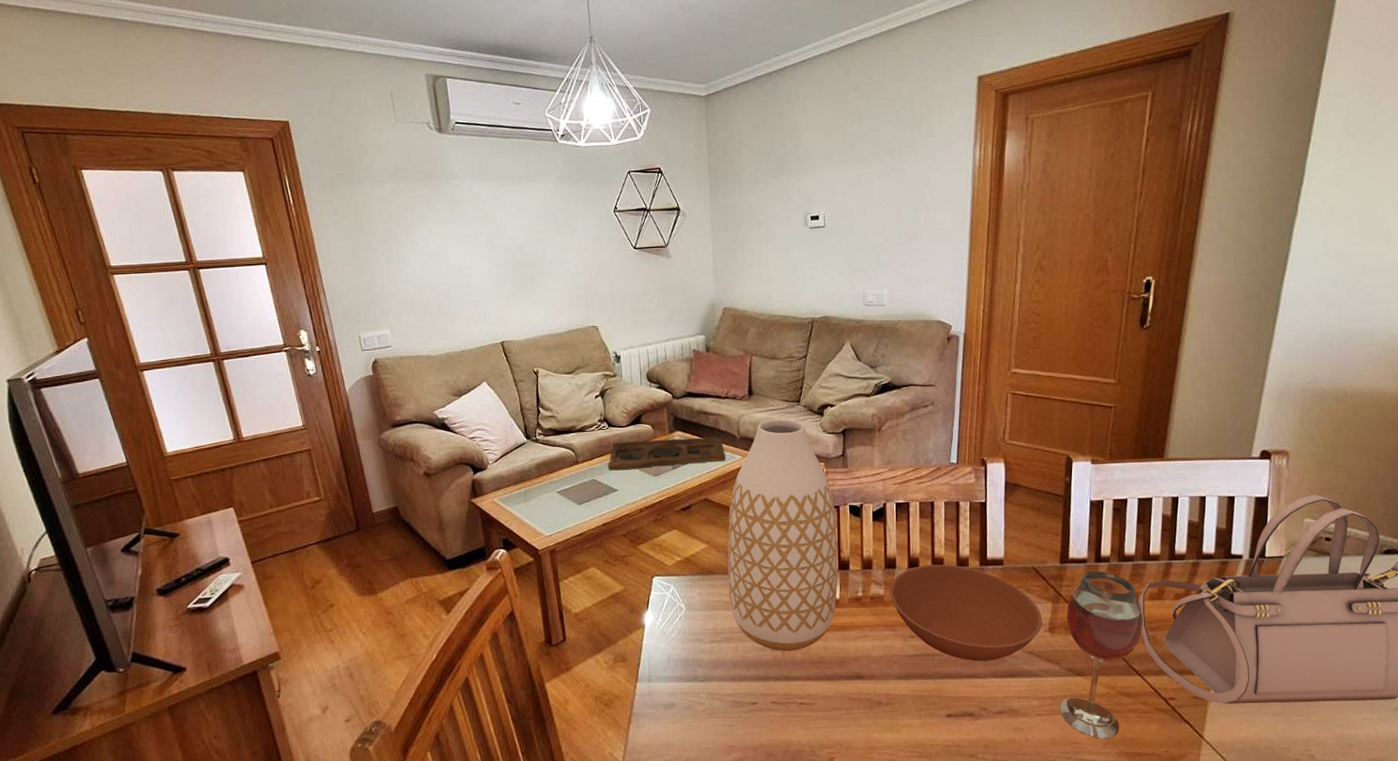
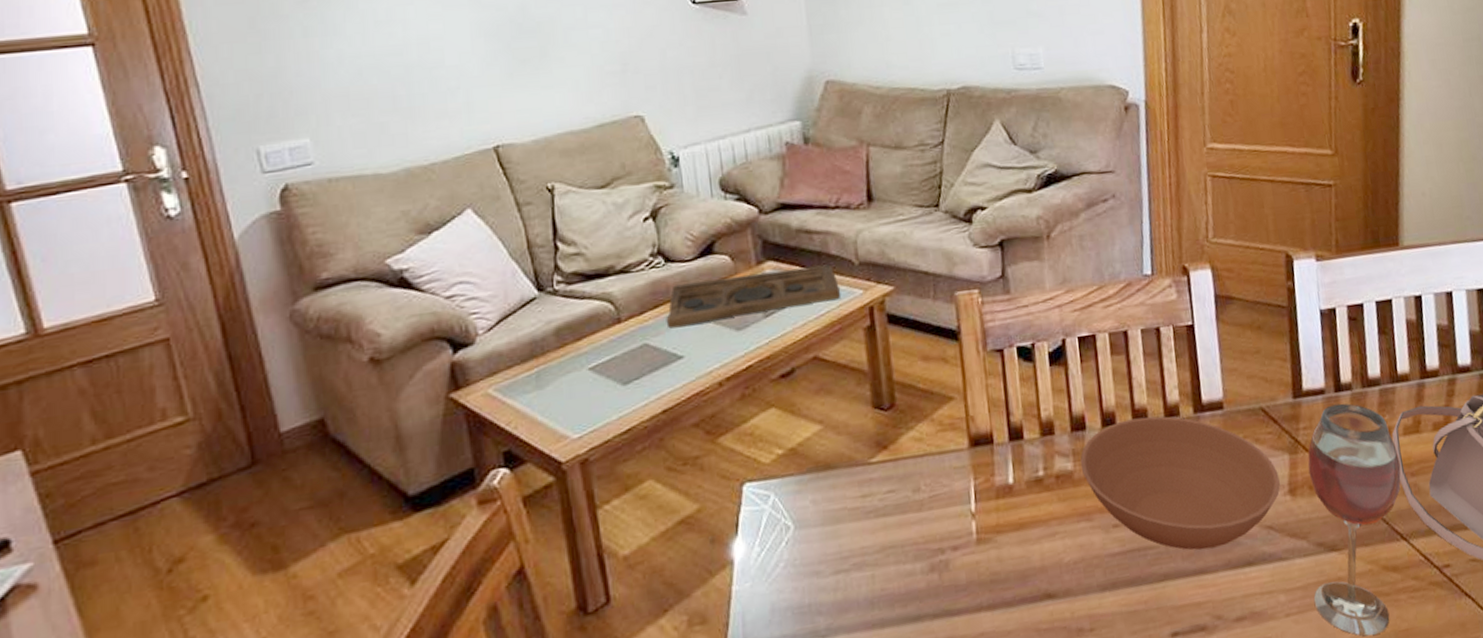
vase: present [727,419,838,652] -> none [849,231,1010,574]

